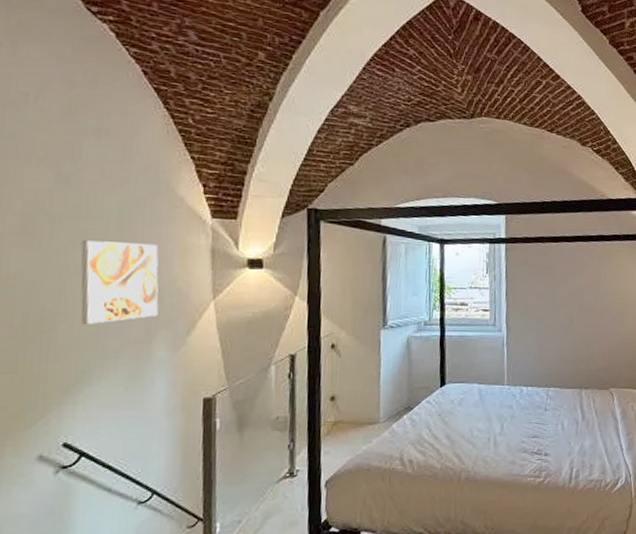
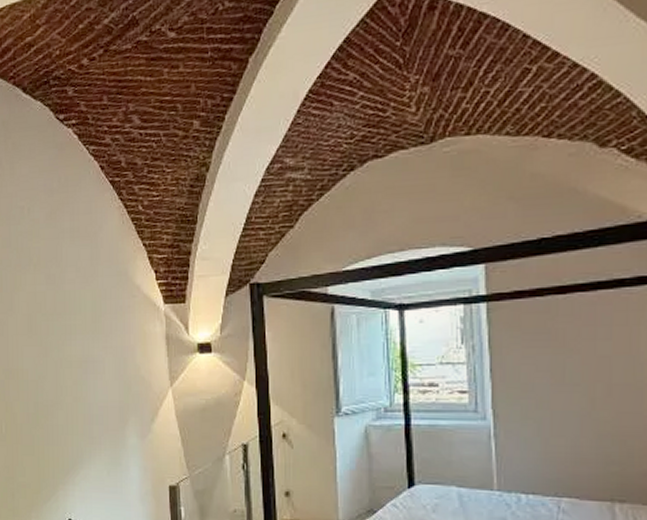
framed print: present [81,240,159,324] -> none [68,334,128,412]

